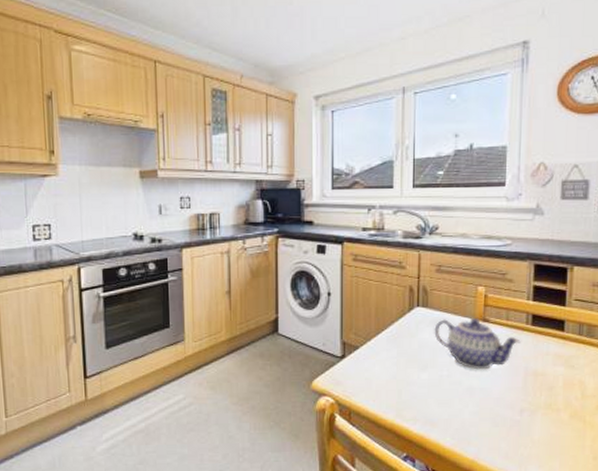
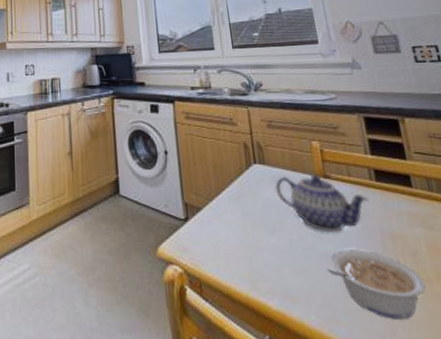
legume: none [469,385,554,440] -> present [327,250,426,319]

